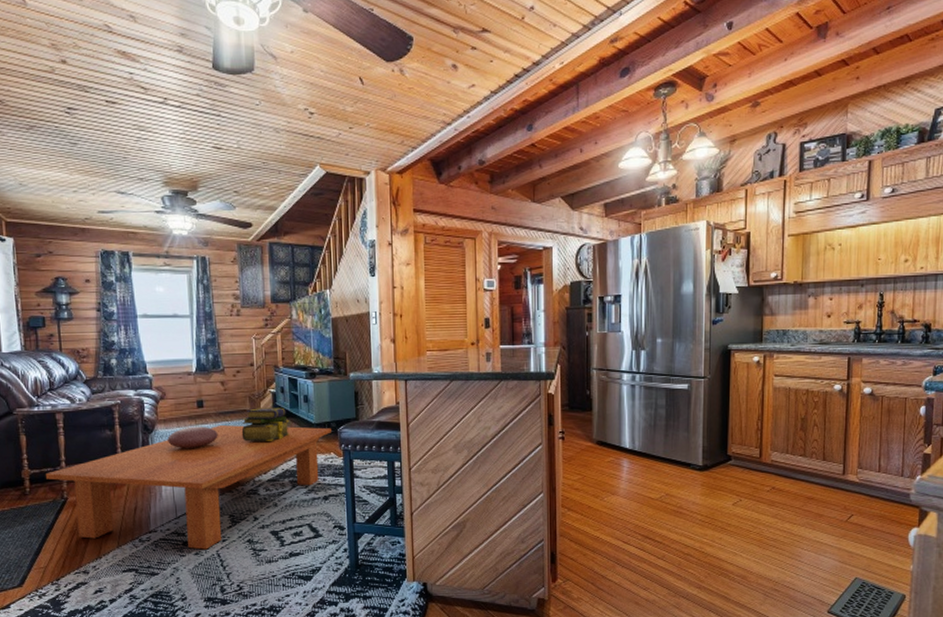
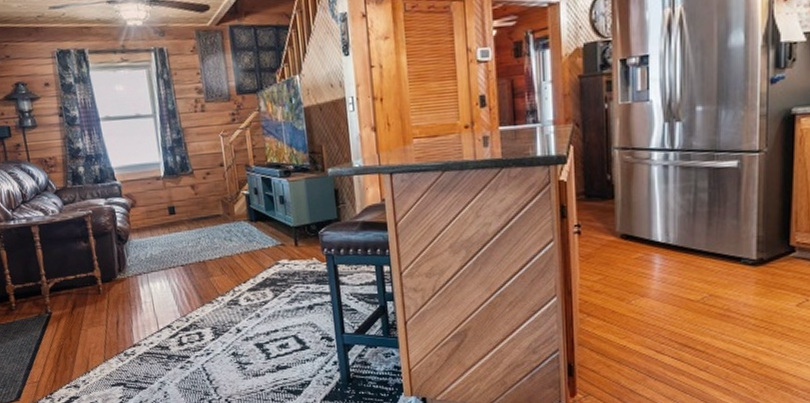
coffee table: present [46,425,331,550] -> none [29,230,312,363]
decorative bowl: present [167,426,218,448] -> none [142,234,193,259]
stack of books: present [241,407,290,442] -> none [216,210,268,249]

